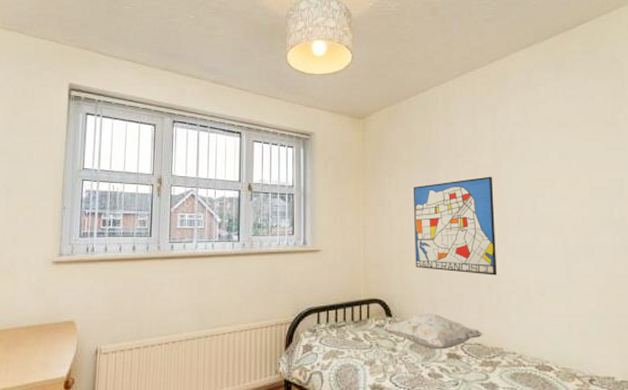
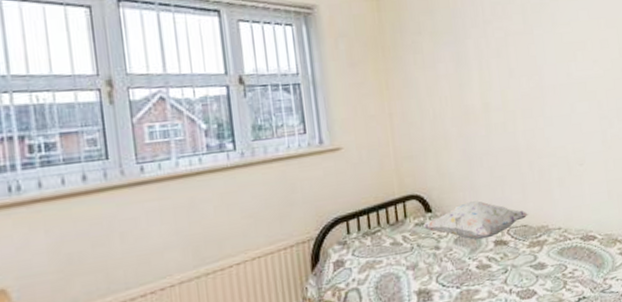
wall art: present [414,176,497,276] -> none [442,43,537,154]

